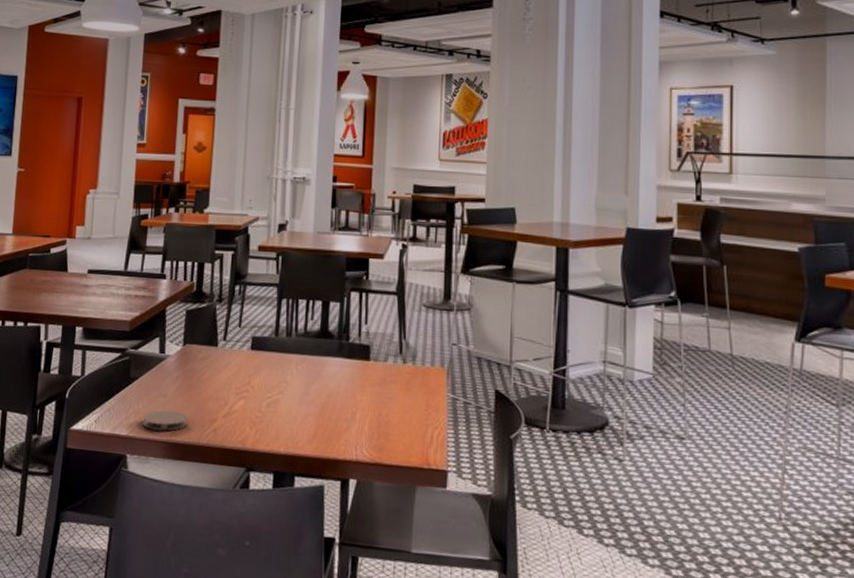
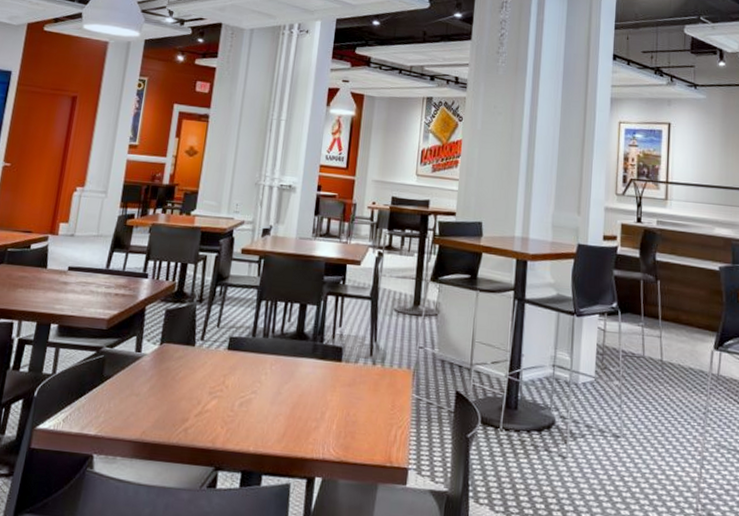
coaster: present [143,410,189,431] -> none [112,409,160,431]

